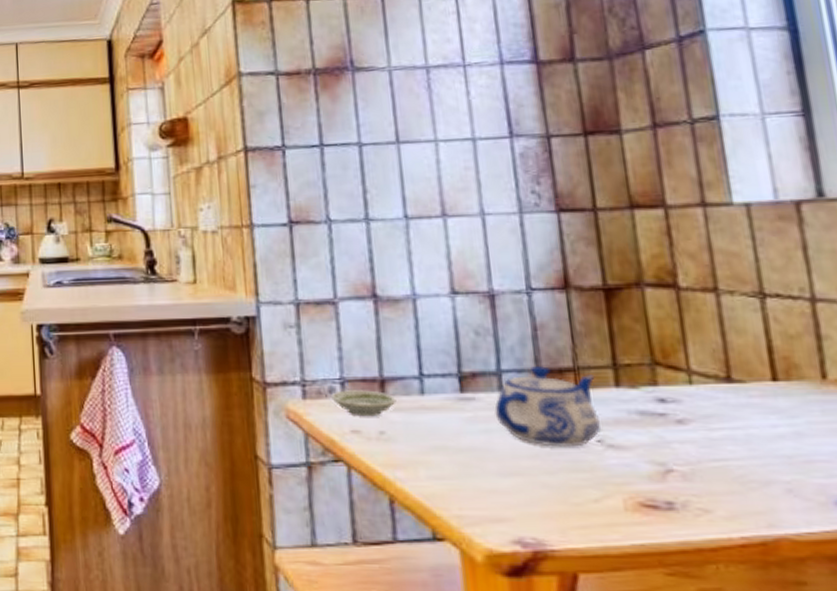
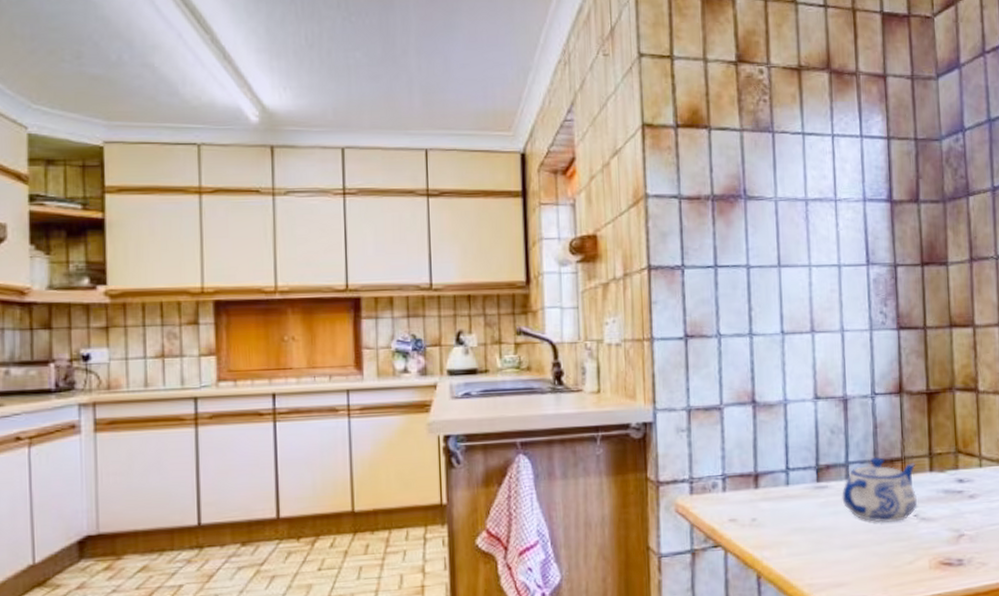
saucer: present [331,390,397,417] -> none [714,484,767,507]

